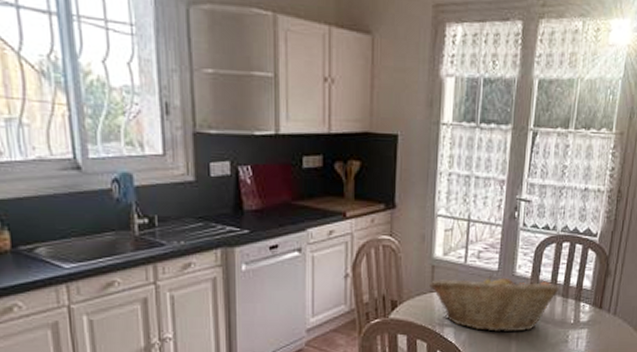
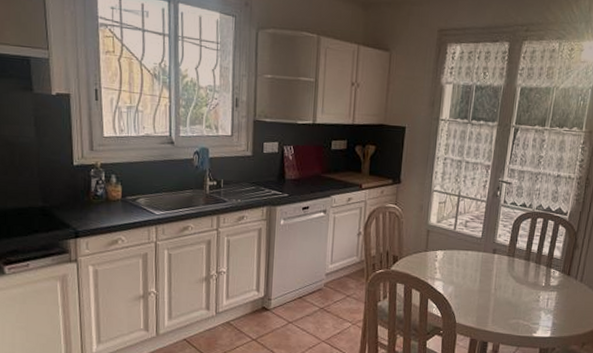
fruit basket: present [429,272,560,332] -> none [425,238,534,289]

